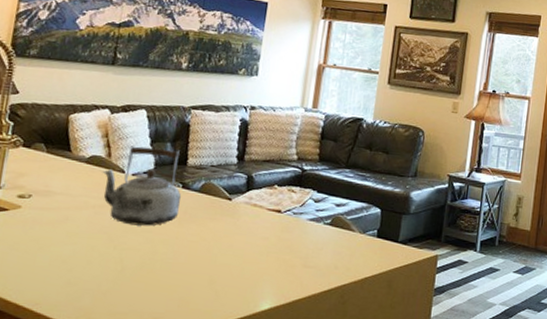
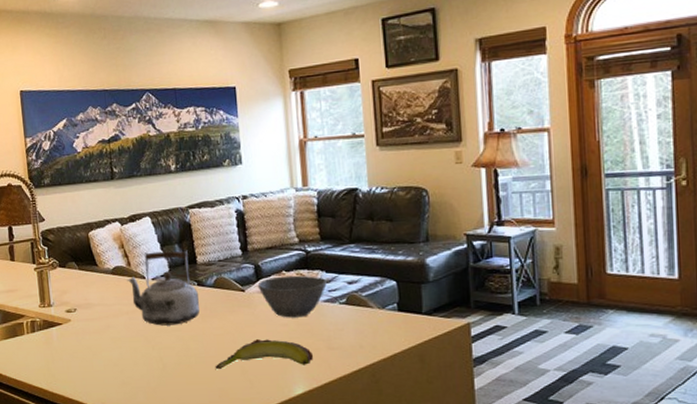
banana: none [180,250,287,281] -> present [215,339,313,370]
bowl: none [246,189,316,233] -> present [257,275,327,318]

